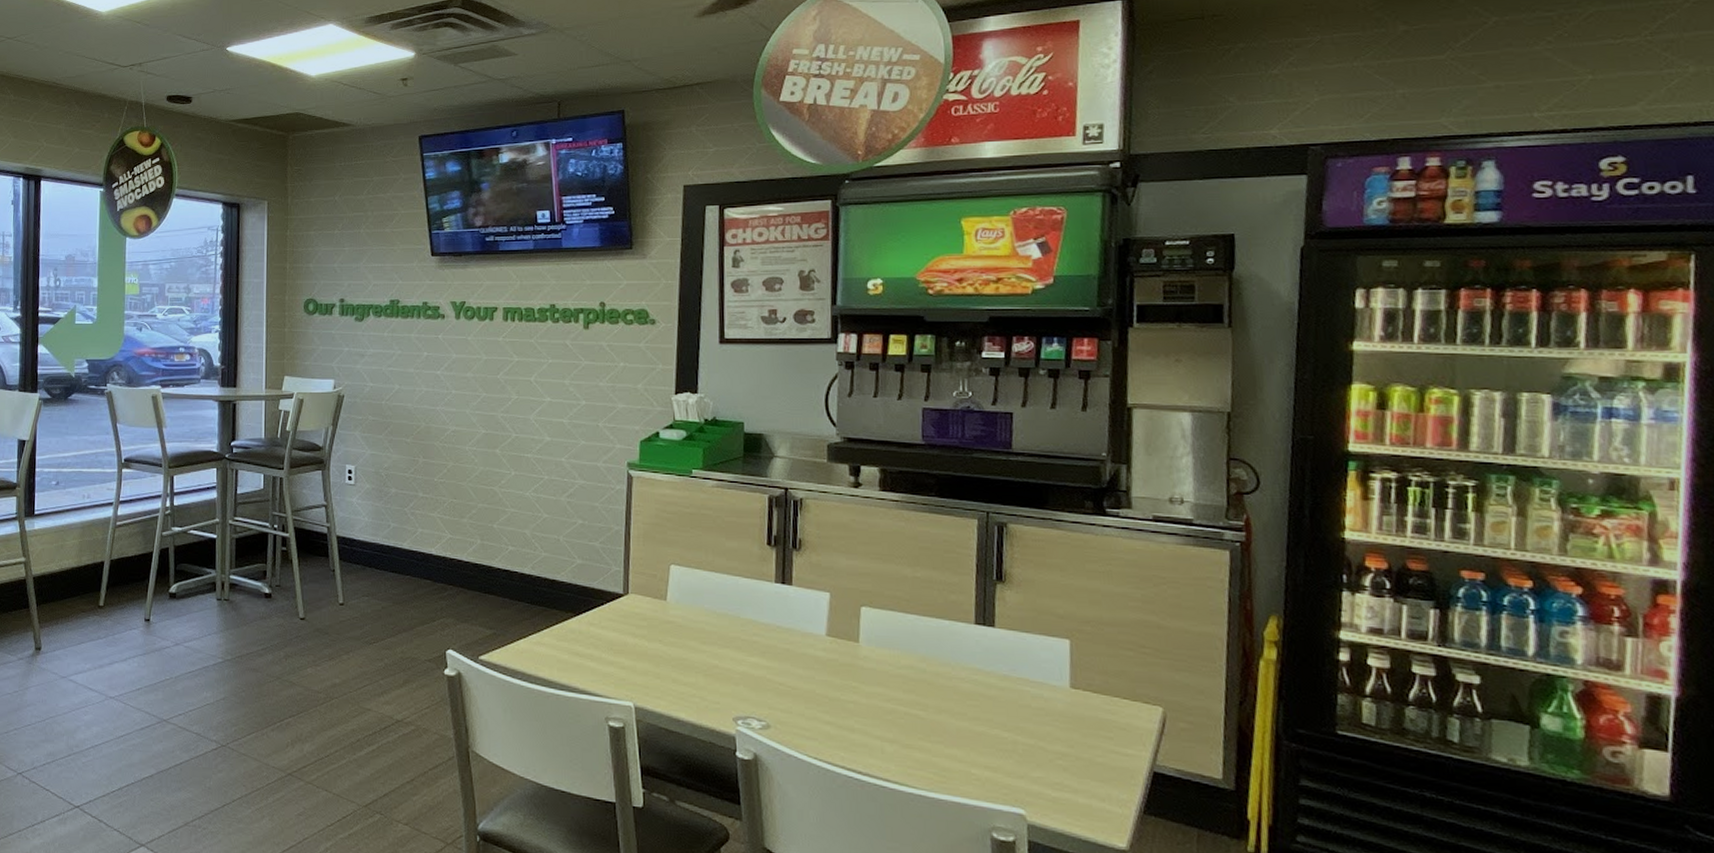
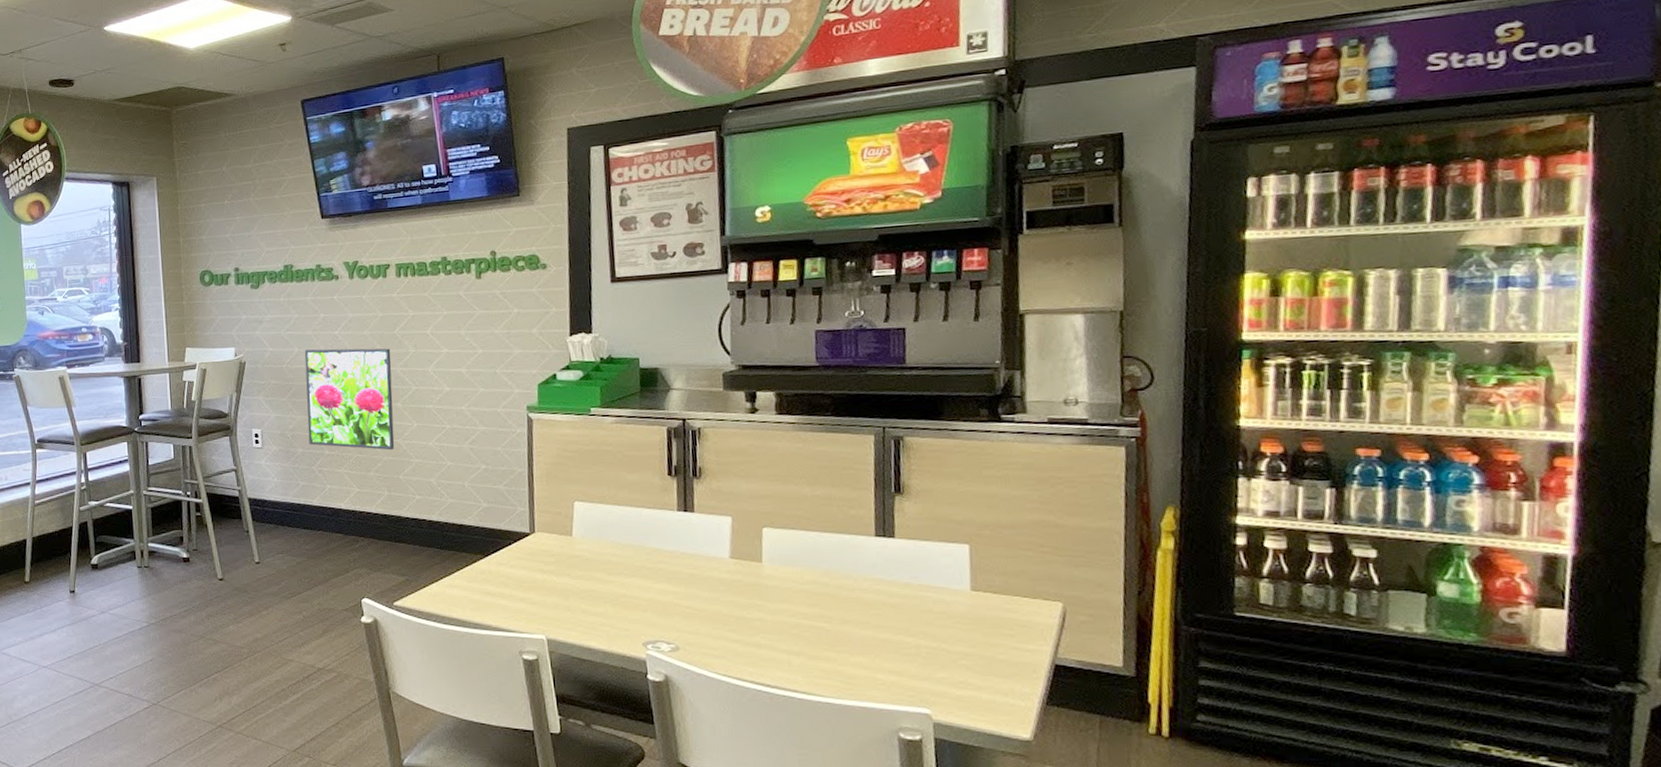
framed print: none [403,387,493,498] -> present [304,348,395,451]

